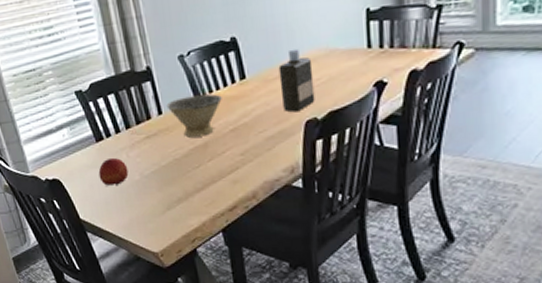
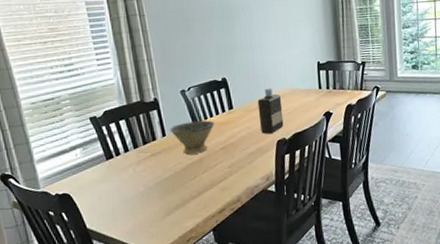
fruit: present [98,157,129,187] -> none [107,172,134,199]

